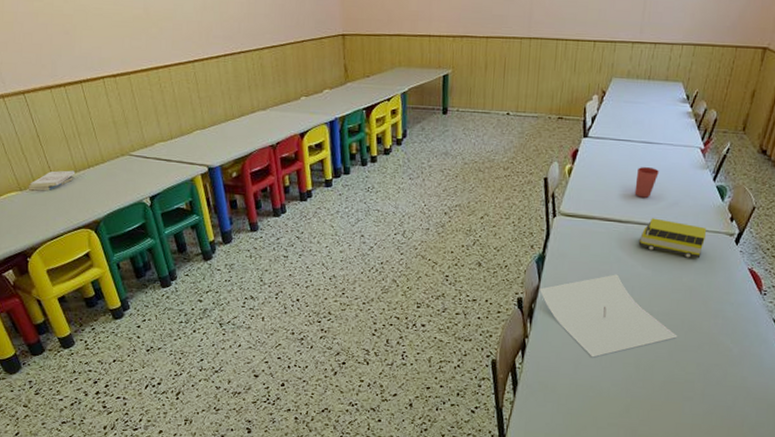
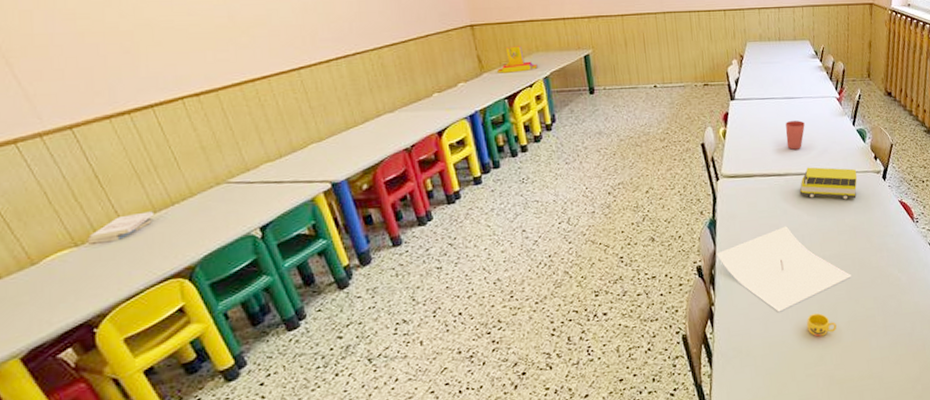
toy block set: none [360,58,398,85] -> present [497,46,538,73]
cup: none [618,366,650,390] -> present [806,313,837,337]

